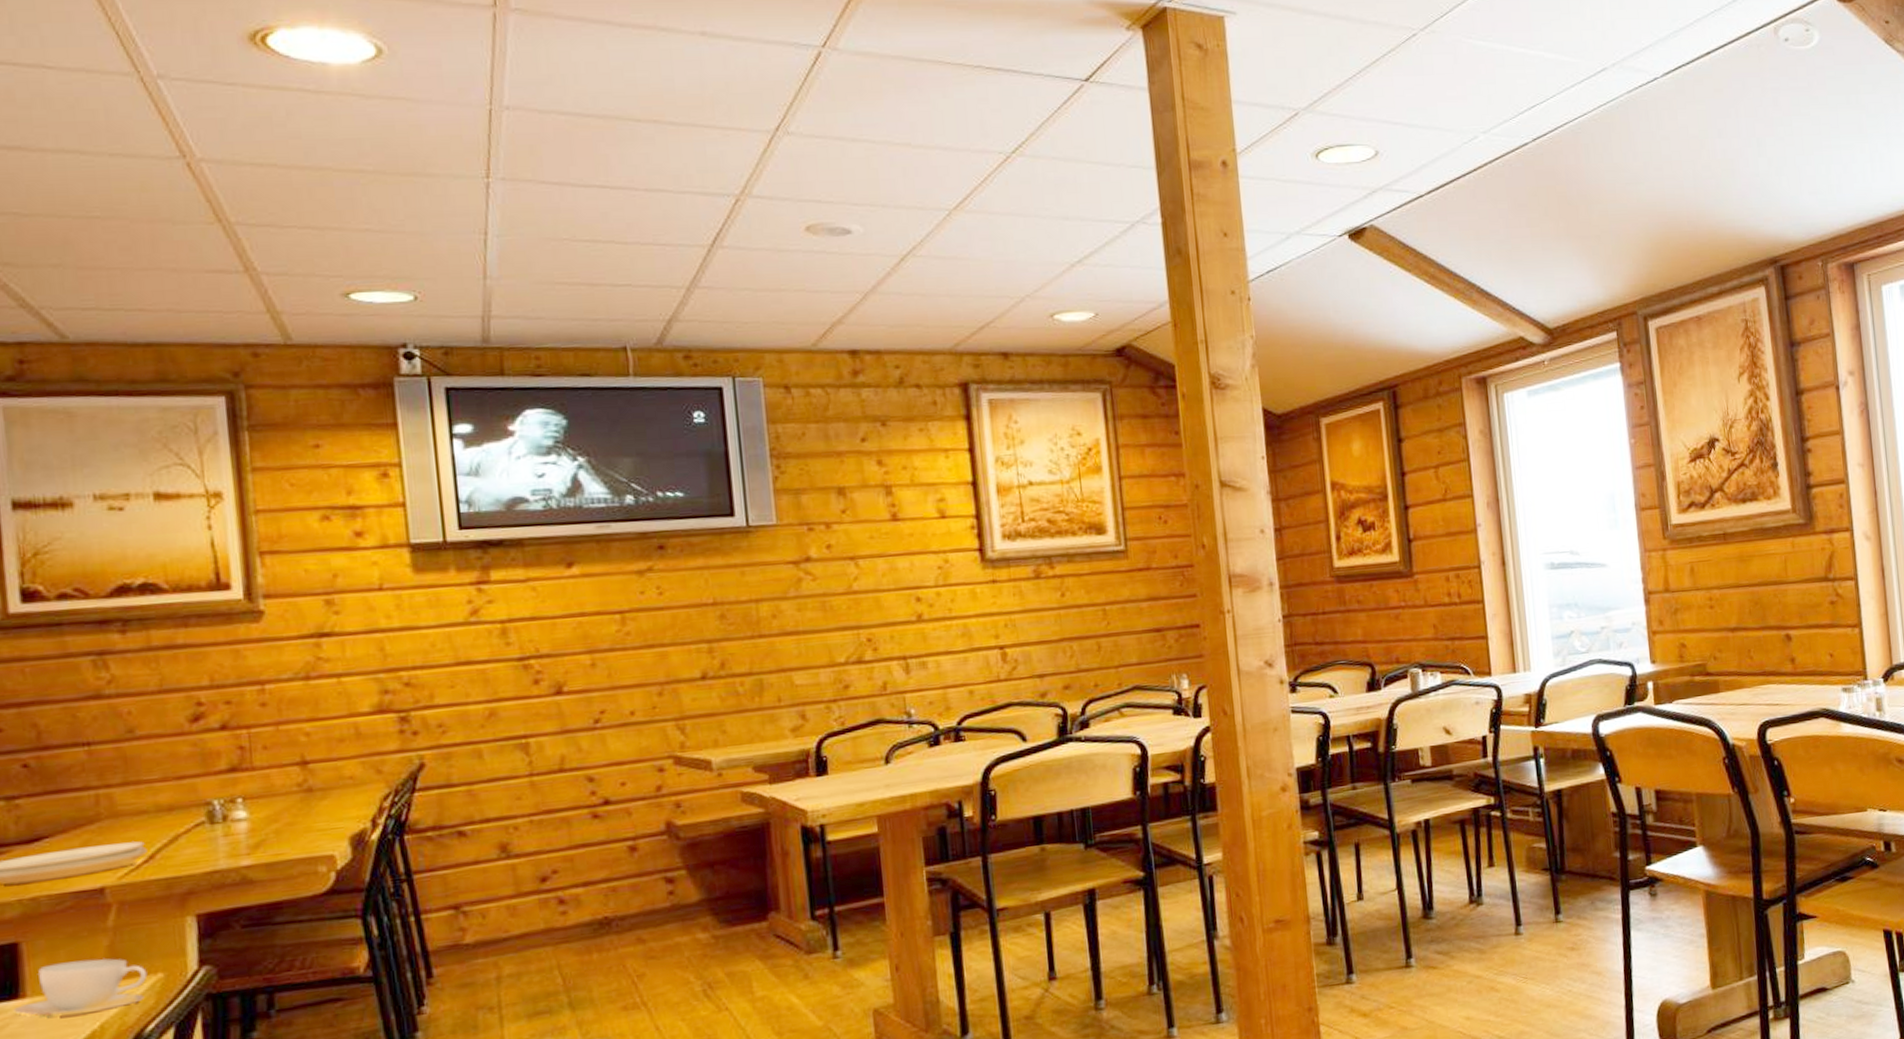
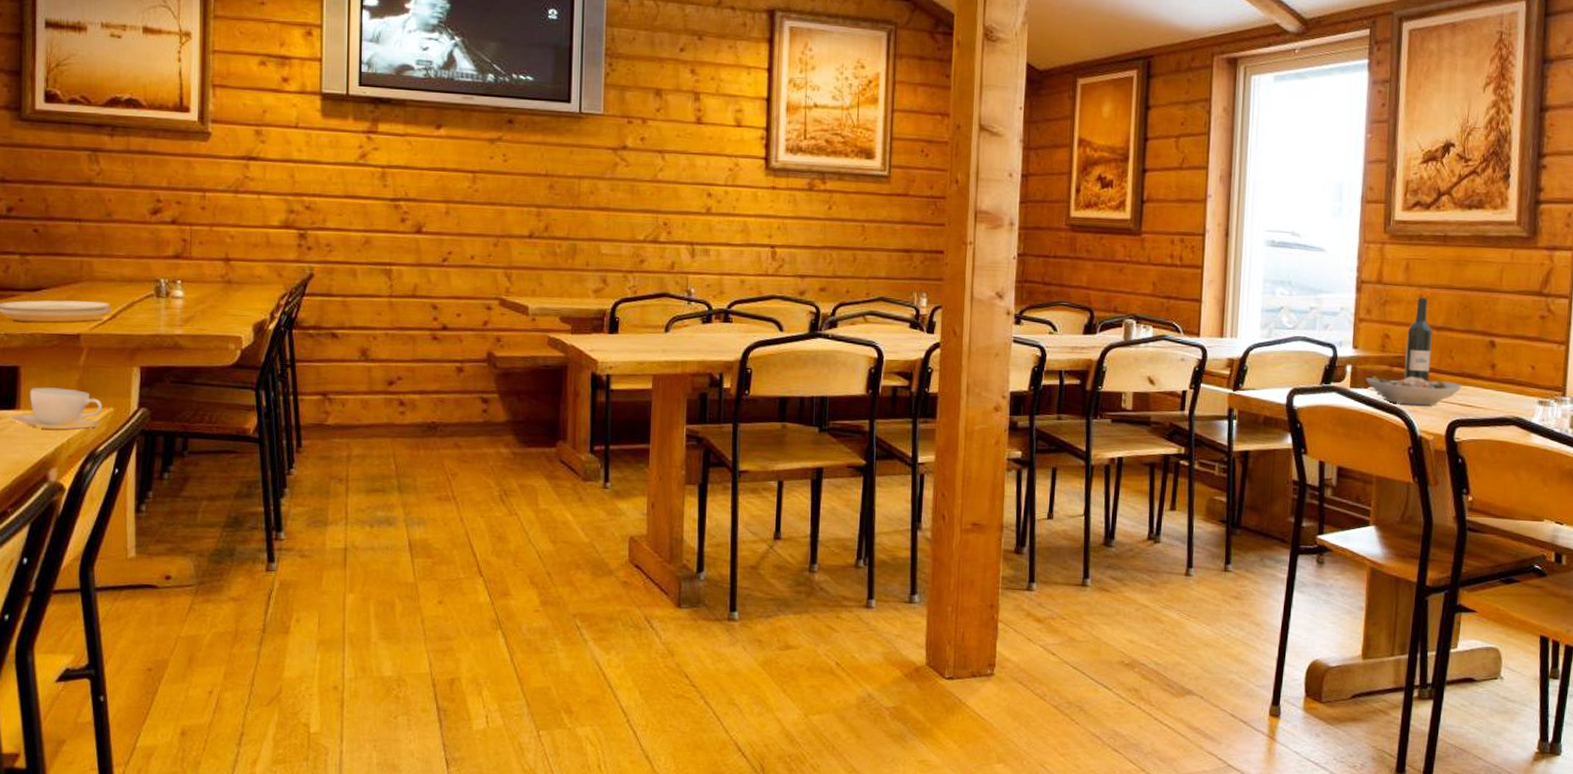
salad: none [1669,683,1766,714] -> present [1366,376,1462,406]
wine bottle: none [1703,600,1733,688] -> present [1403,297,1433,382]

